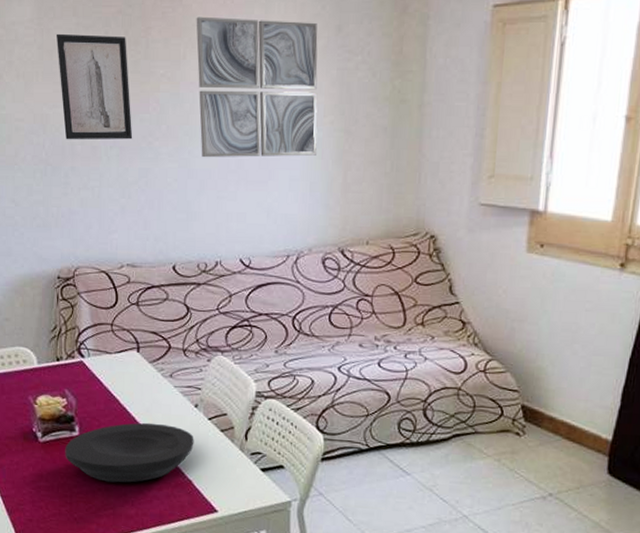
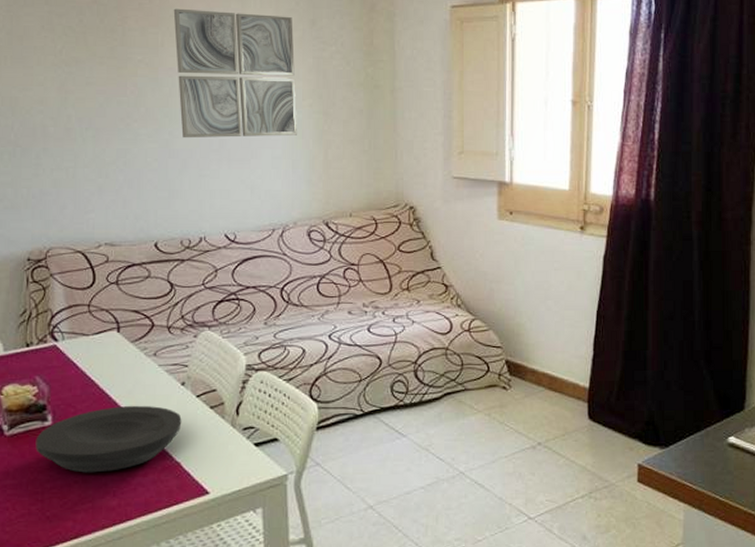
wall art: present [57,33,133,140] -> none [27,20,110,122]

